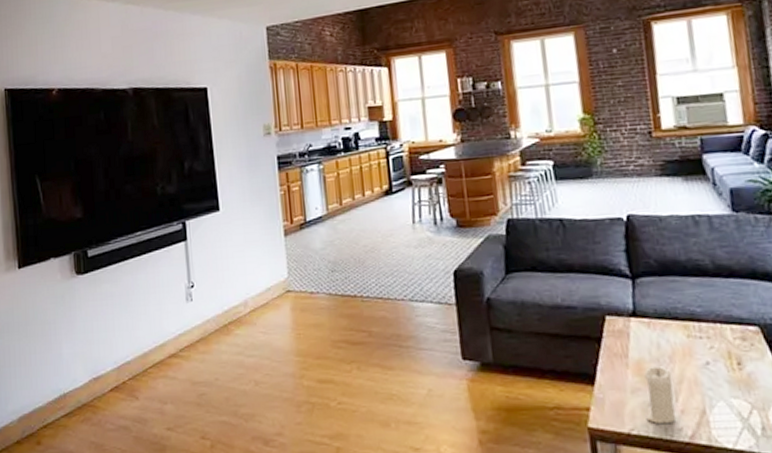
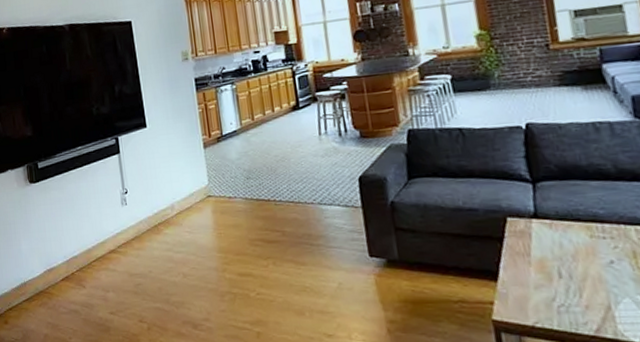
candle: present [645,366,677,423] -> none [547,264,581,317]

